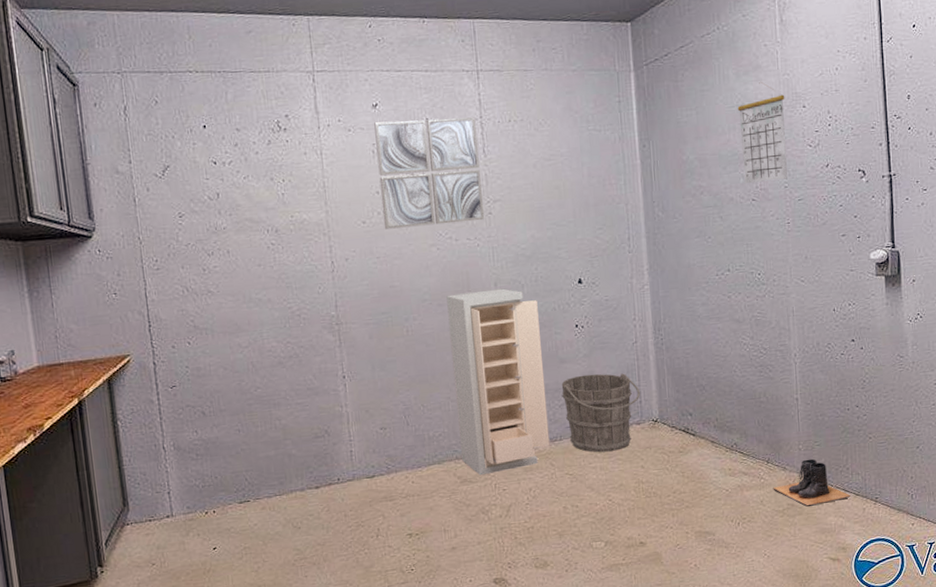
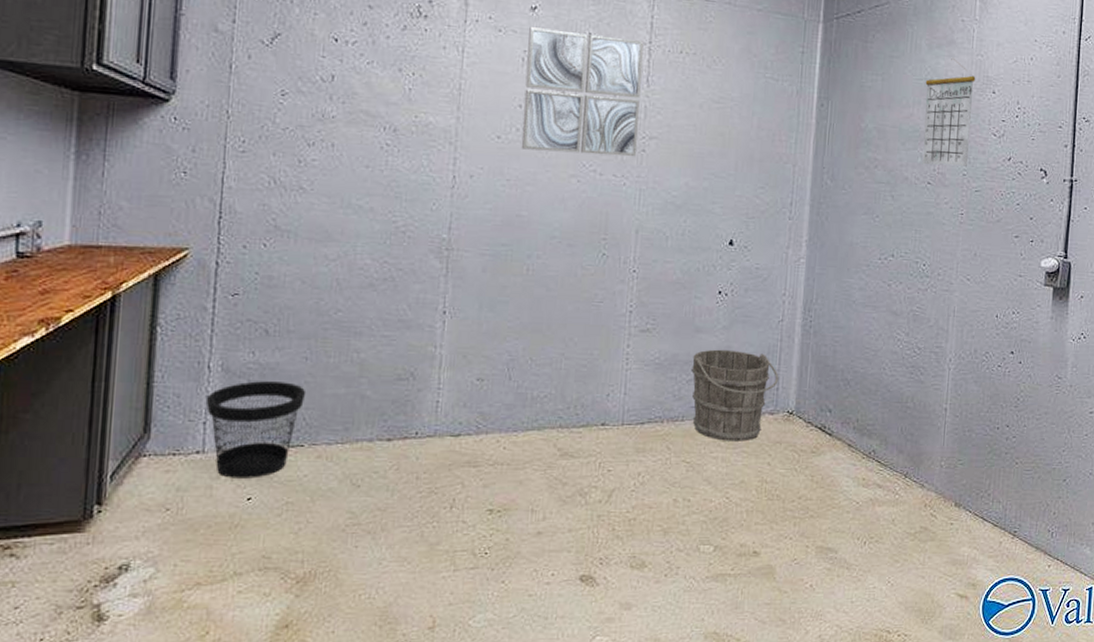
wastebasket: none [166,451,244,534] -> present [205,381,307,479]
storage cabinet: present [446,288,550,476] -> none [566,235,681,451]
boots: present [773,458,851,507] -> none [907,478,989,532]

